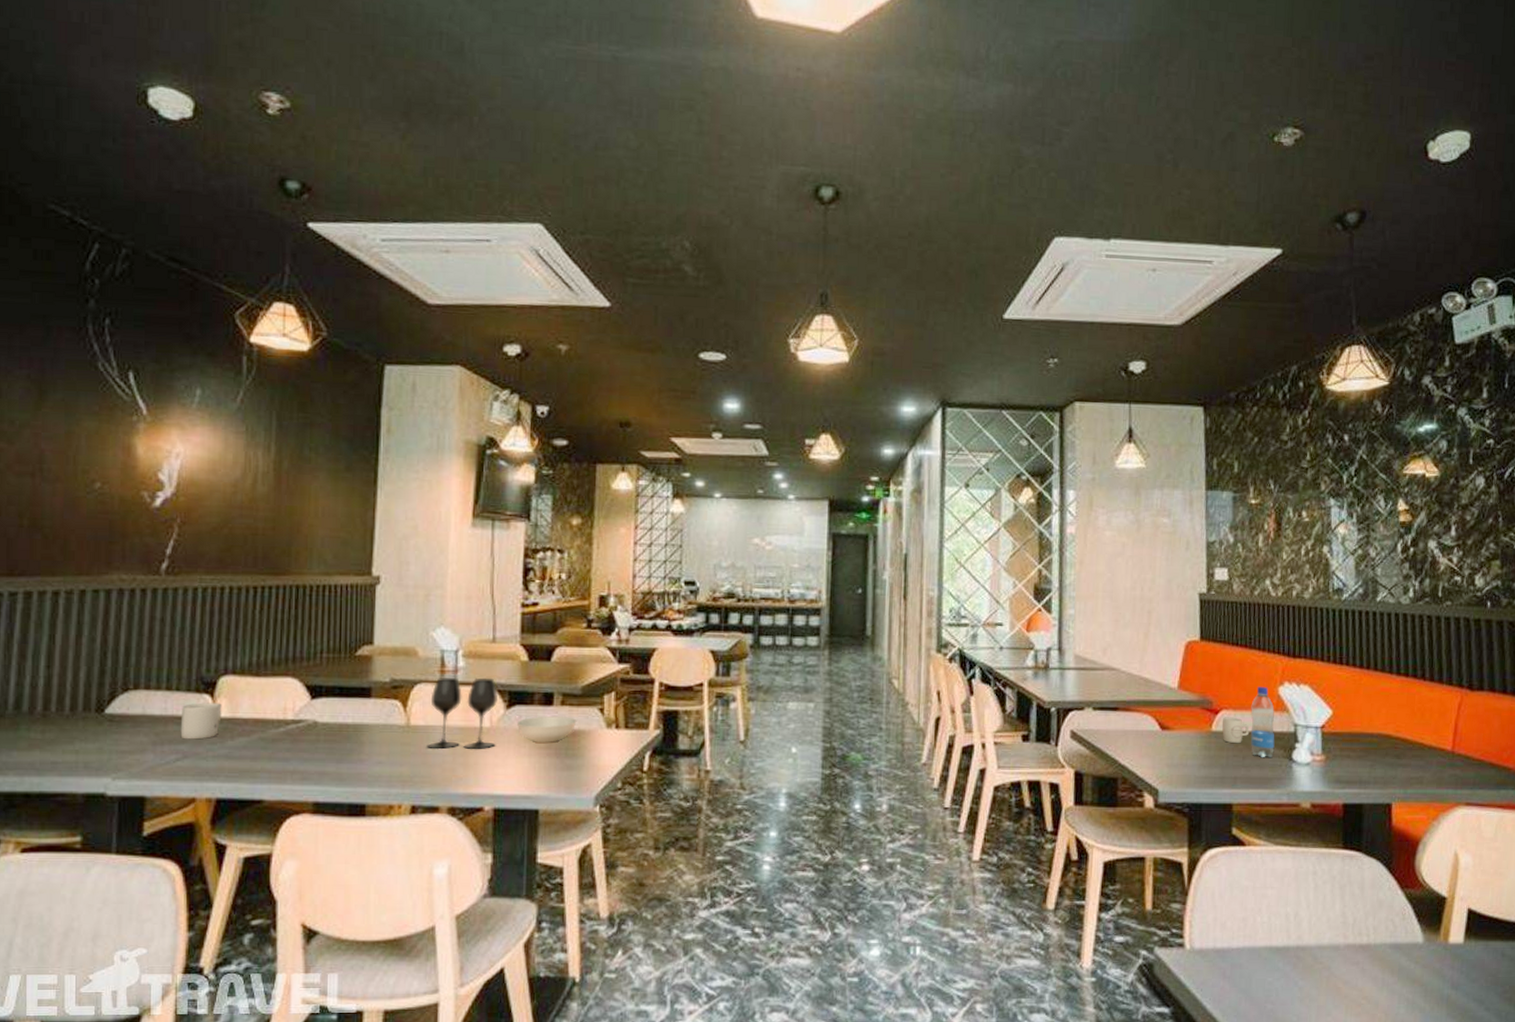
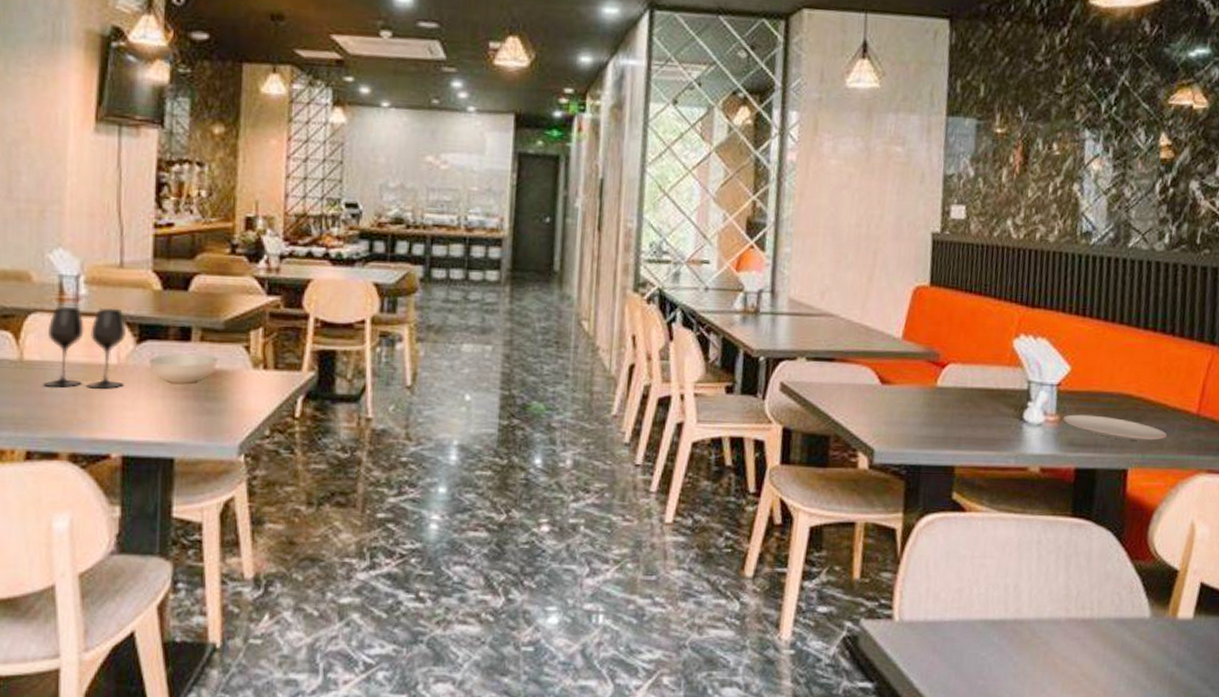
mug: present [1222,717,1250,744] -> none [948,371,978,401]
bottle: present [1250,686,1275,758] -> none [978,338,1008,418]
plate: none [1329,754,1425,777] -> present [1063,414,1167,441]

